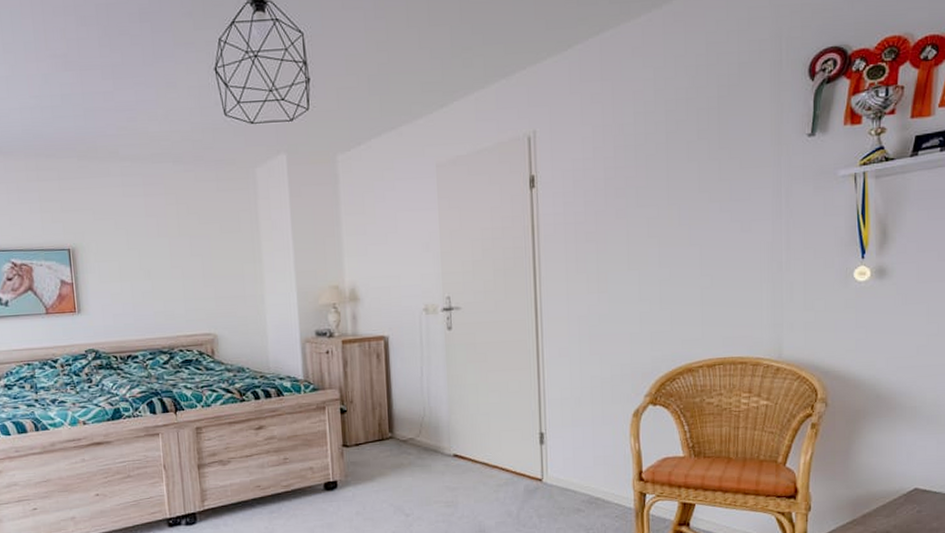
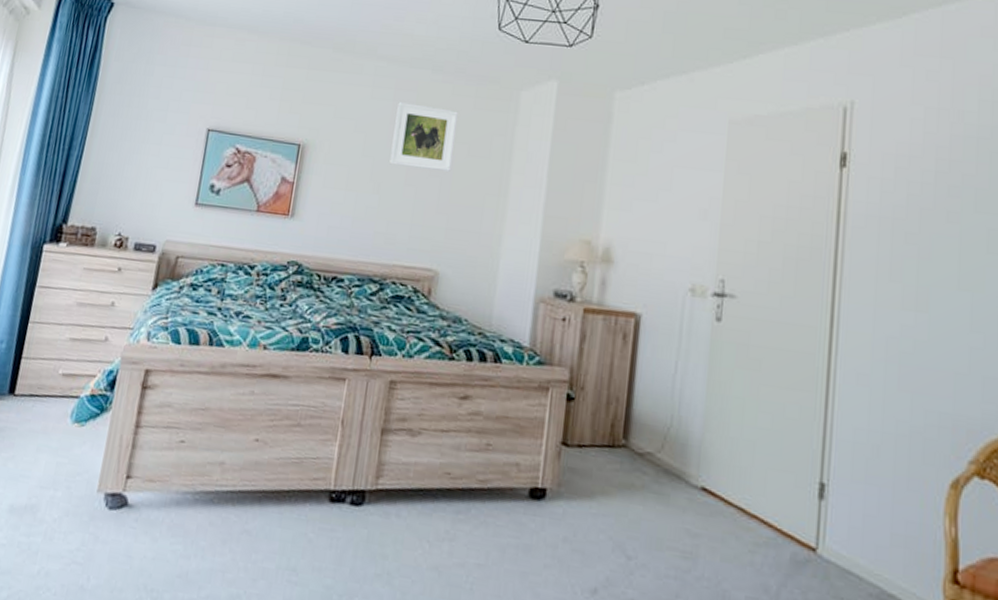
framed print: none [149,195,208,253] -> present [390,102,458,172]

